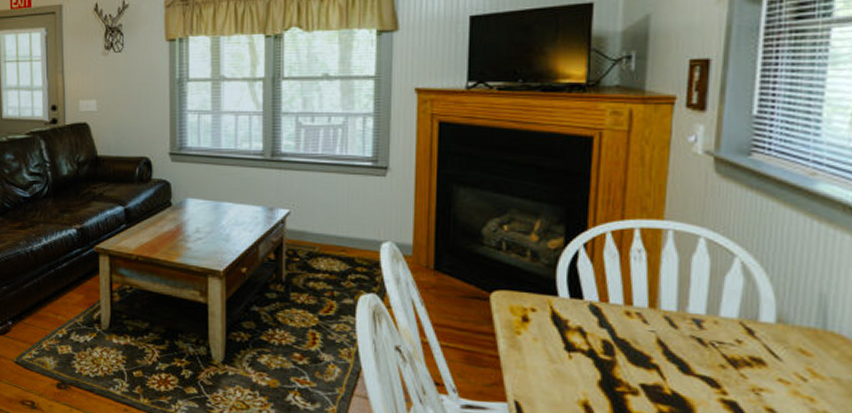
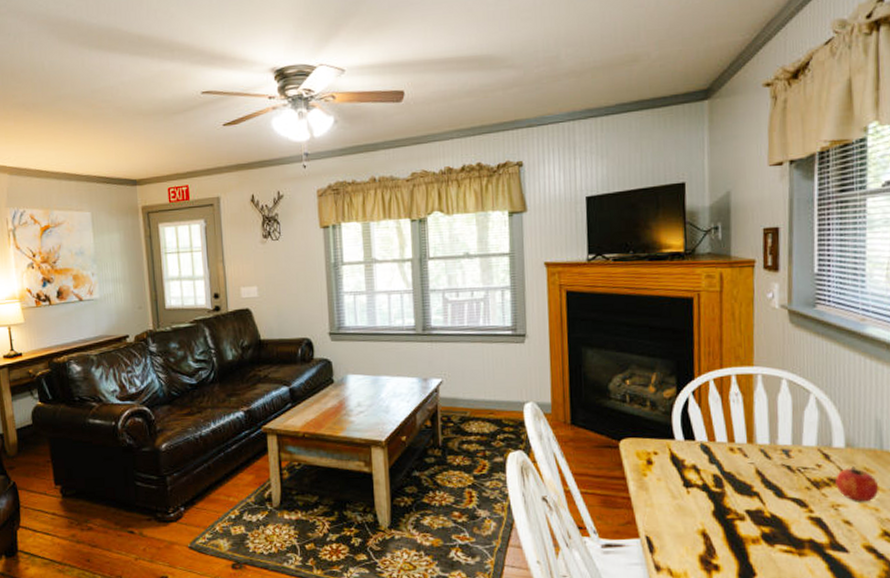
fruit: none [759,346,817,390] -> present [835,466,879,502]

